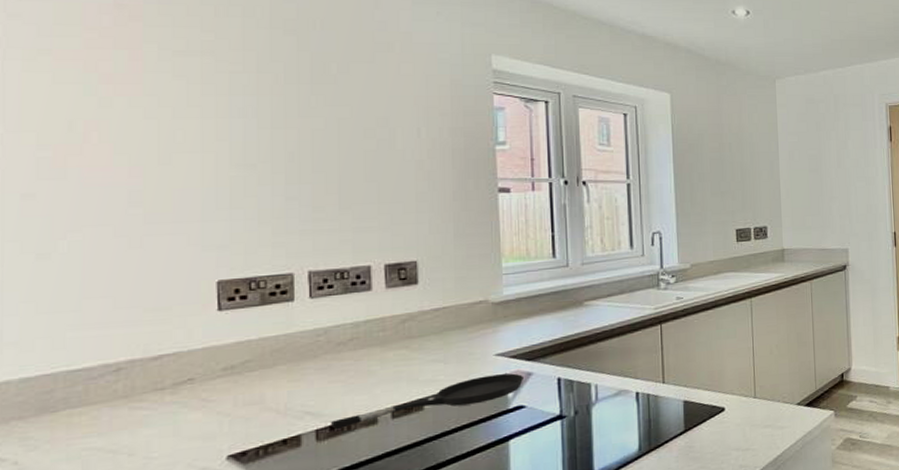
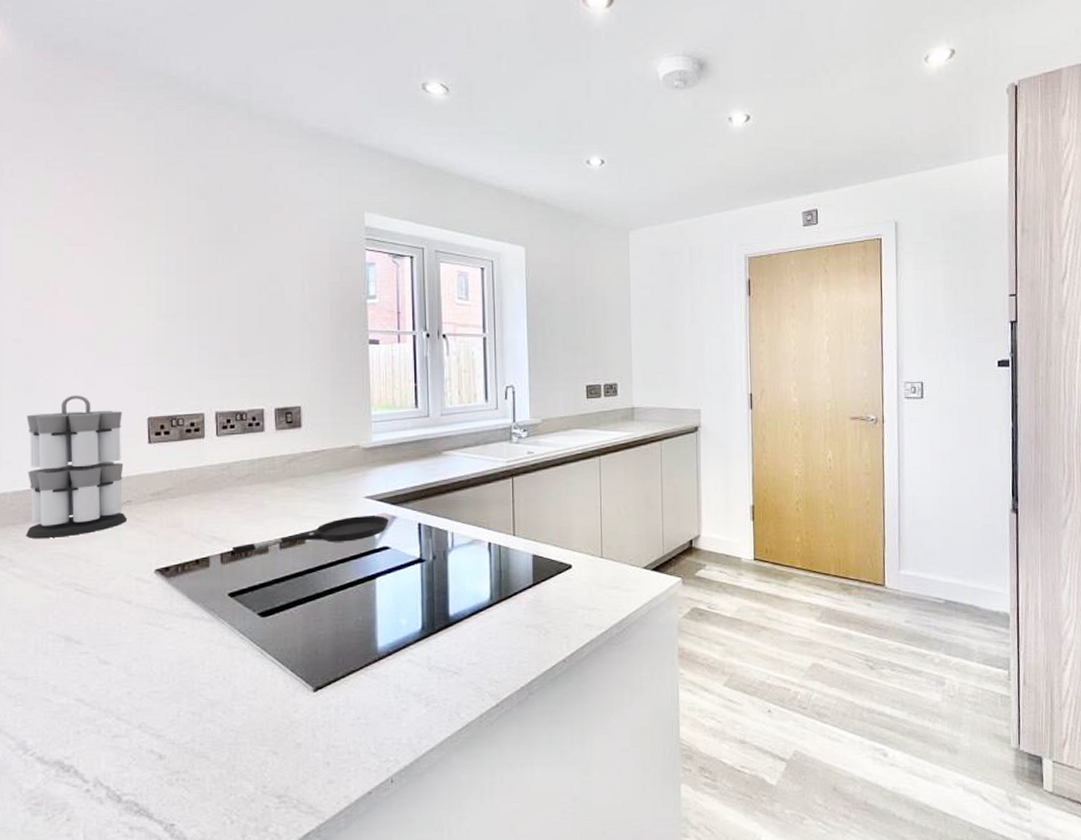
spice rack: none [40,258,187,434] -> present [26,395,127,538]

